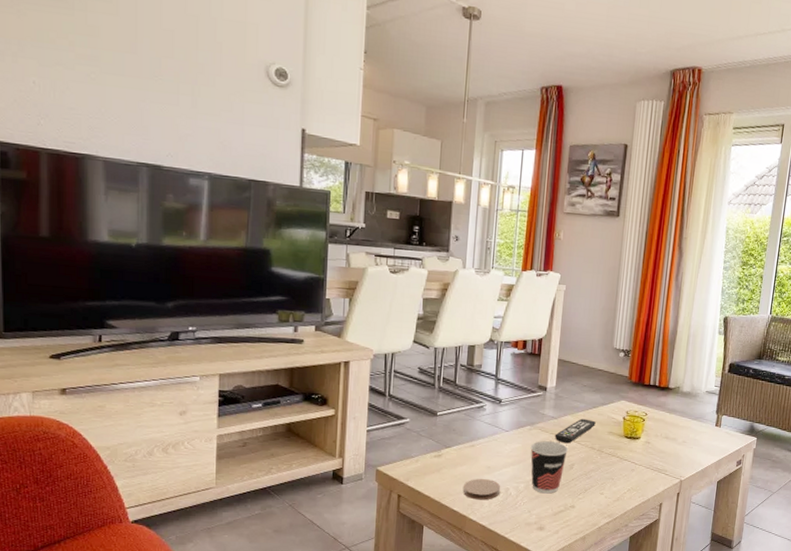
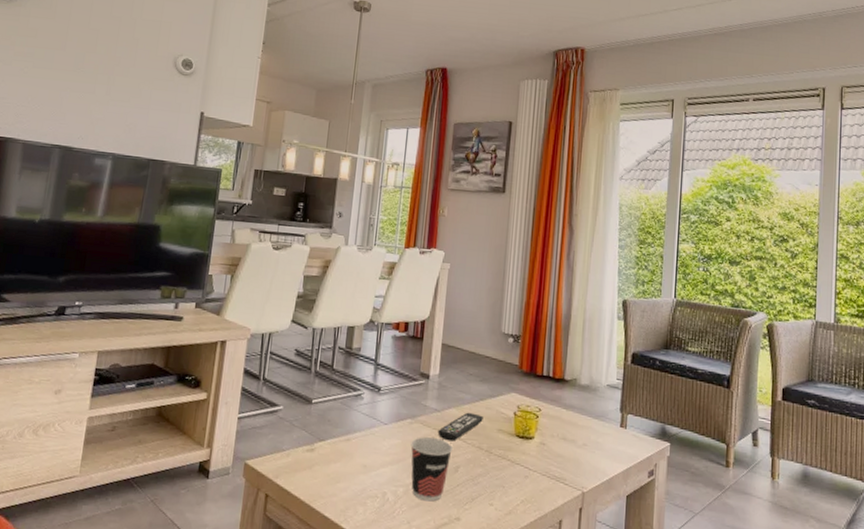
coaster: present [462,478,501,500] -> none [335,478,378,506]

